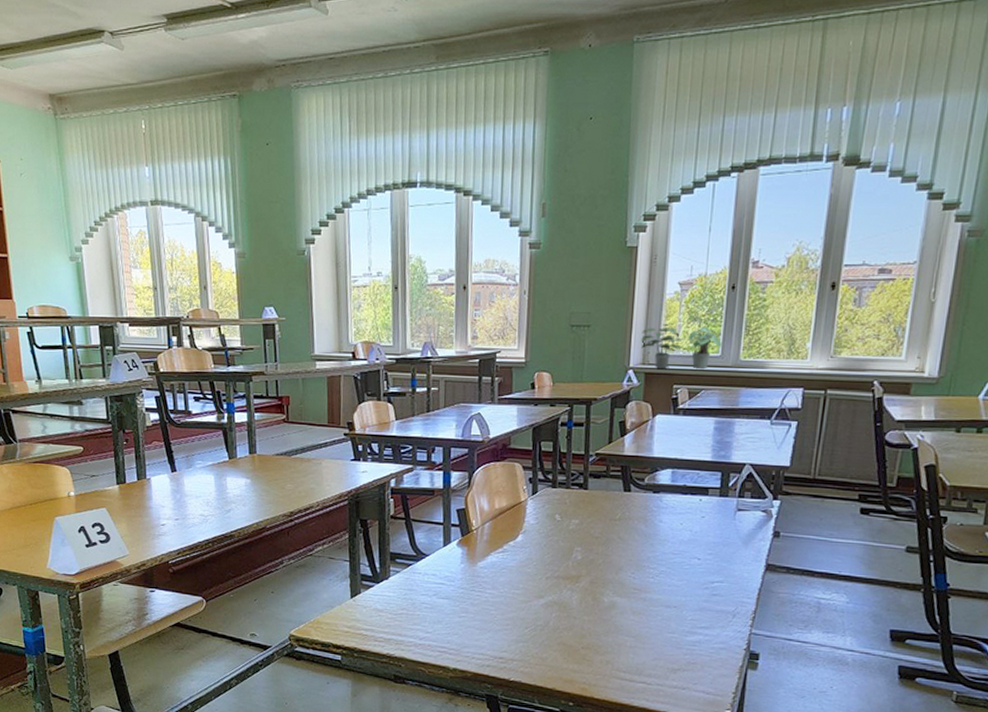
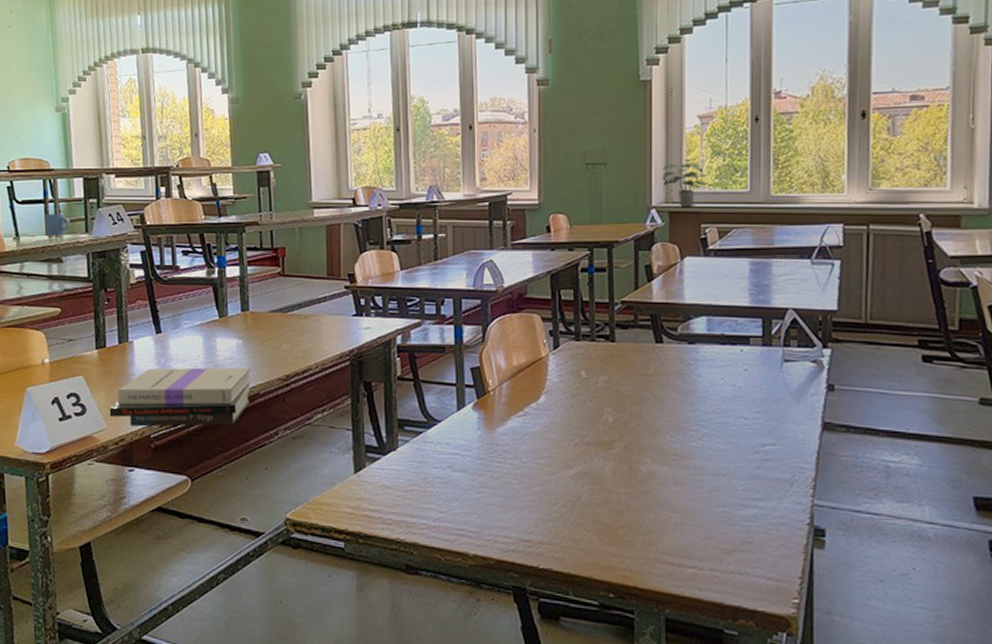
mug: none [63,358,89,381] -> present [43,213,71,237]
books: none [131,503,259,555] -> present [109,367,252,427]
potted plant: present [688,327,722,368] -> none [713,162,750,205]

